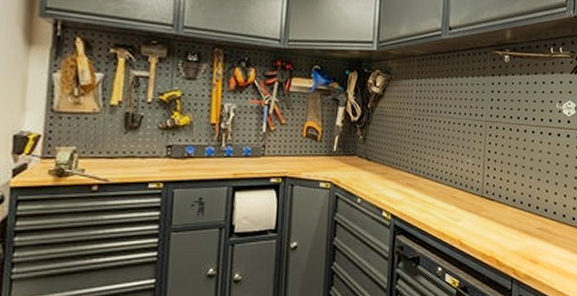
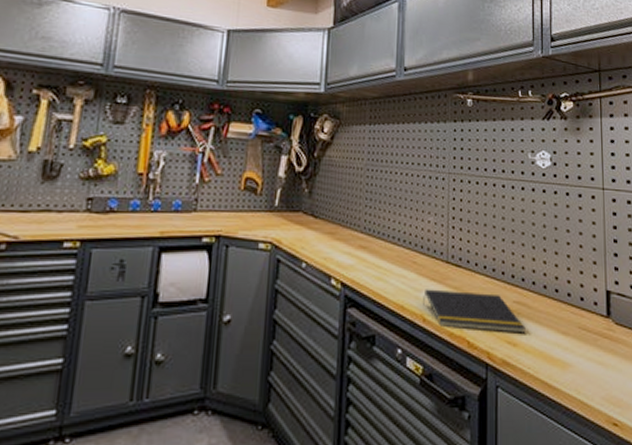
notepad: none [460,219,546,254] -> present [423,289,526,333]

